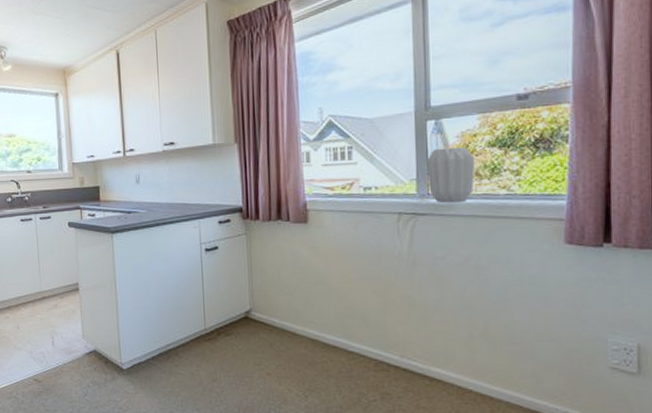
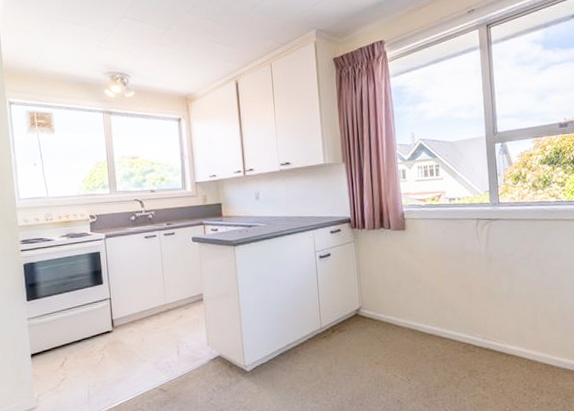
vase: present [427,147,475,204] -> none [496,164,532,210]

